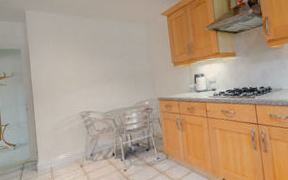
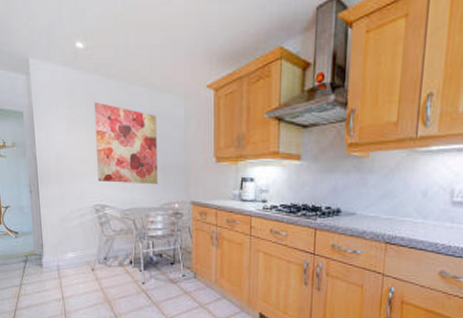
wall art: none [77,34,131,93] -> present [95,101,158,184]

